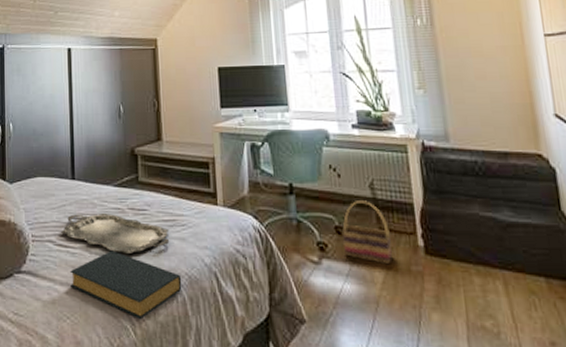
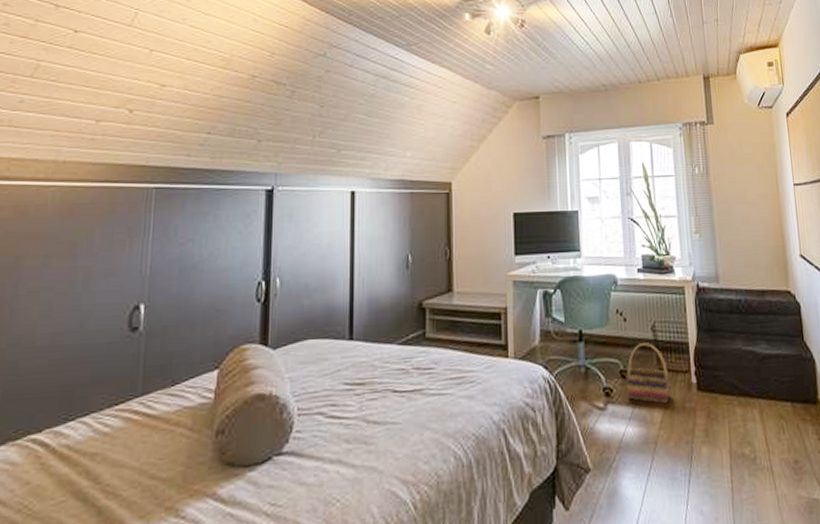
serving tray: present [61,212,170,255] -> none [334,375,457,420]
hardback book: present [70,250,182,319] -> none [342,417,468,491]

